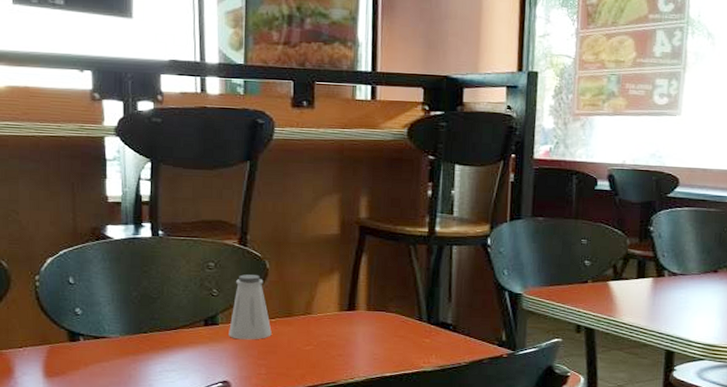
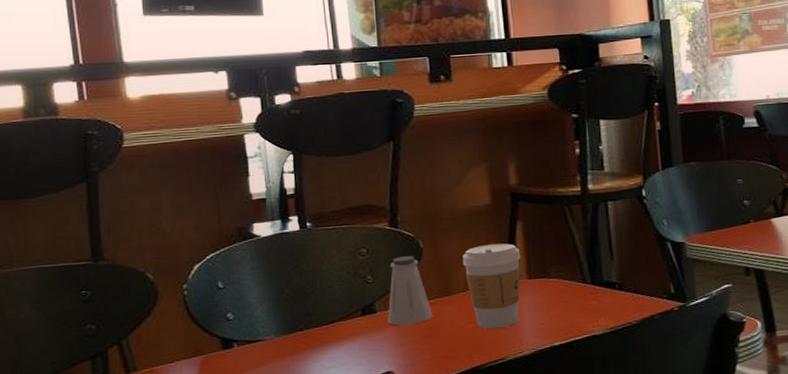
coffee cup: none [306,273,363,354] -> present [463,243,521,329]

